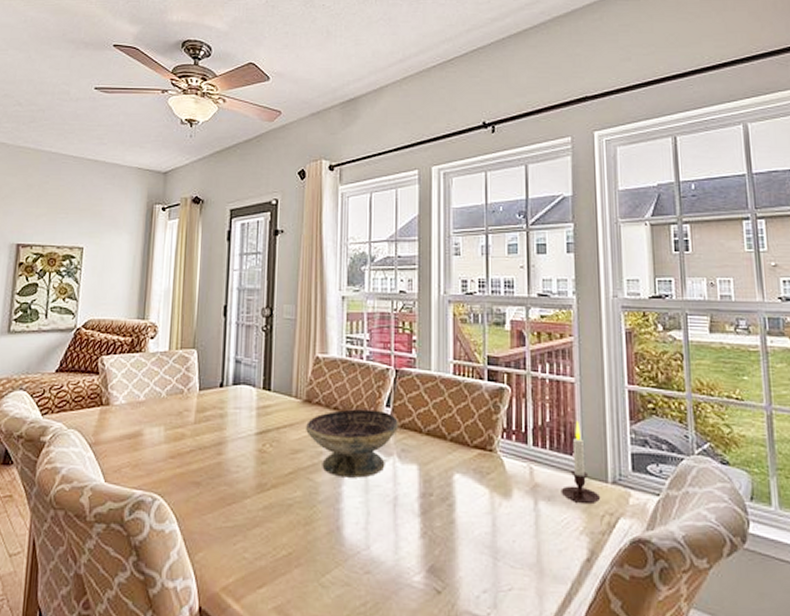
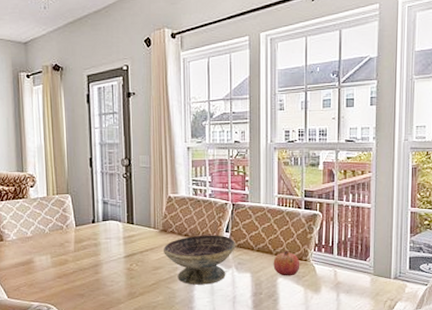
fruit: none [447,435,484,472] -> present [273,250,300,276]
candle: present [561,421,601,505] -> none [356,236,385,294]

